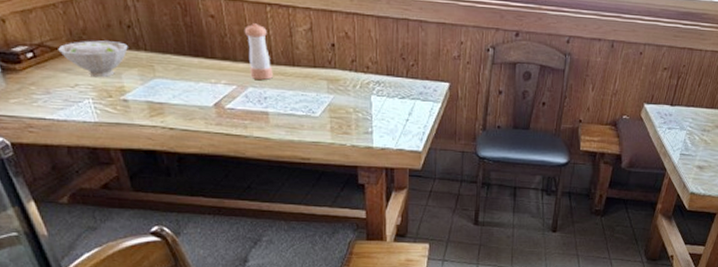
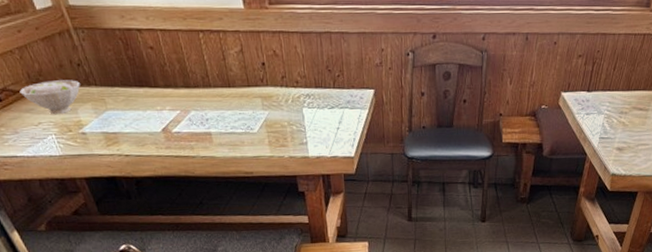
pepper shaker: present [244,23,273,80] -> none [181,50,212,103]

